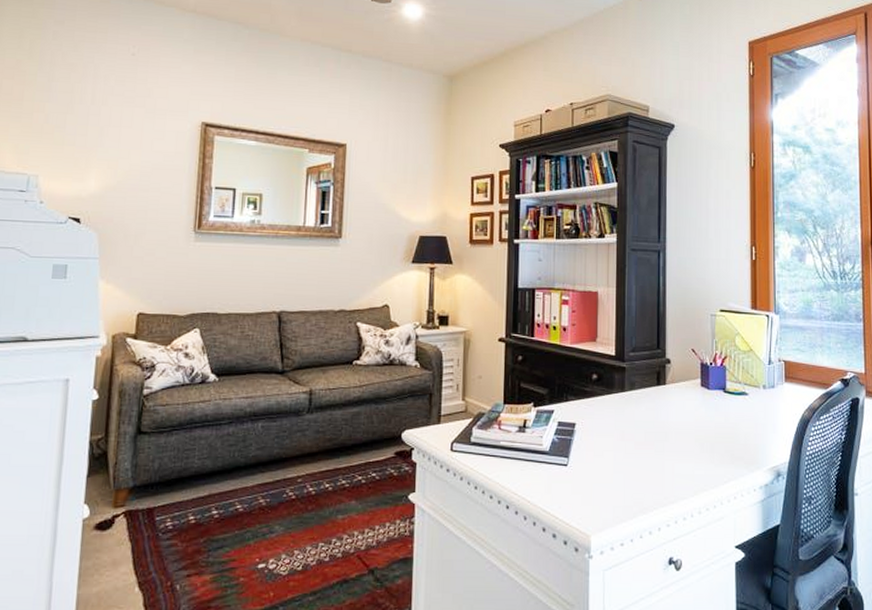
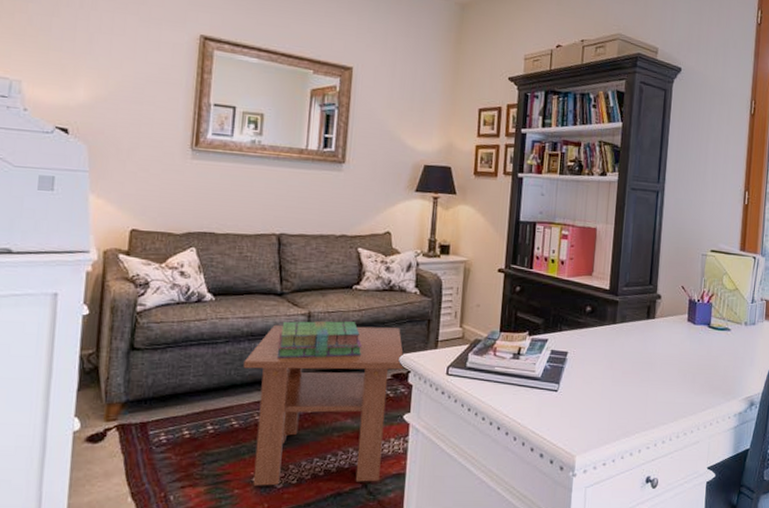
coffee table: none [246,402,407,573] -> present [243,324,403,486]
stack of books: none [279,398,365,438] -> present [277,321,363,358]

